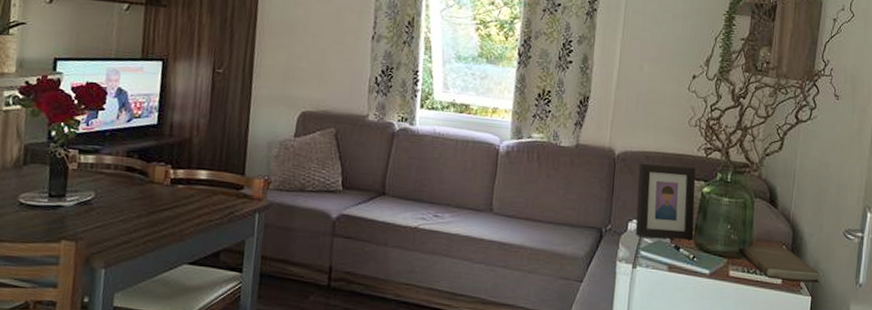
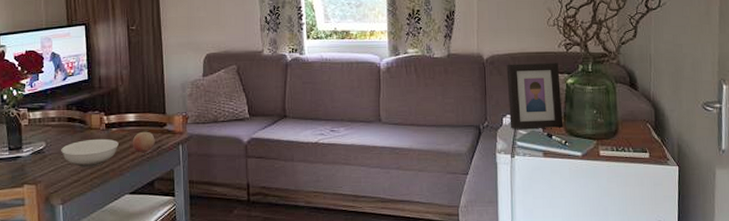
bowl: none [112,195,184,229] -> present [61,138,119,168]
fruit: none [199,192,228,218] -> present [132,131,155,153]
book: present [738,244,821,284] -> none [605,124,685,155]

